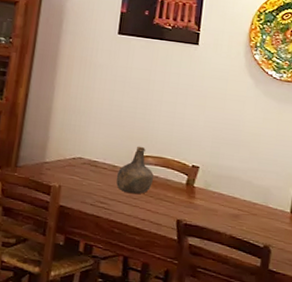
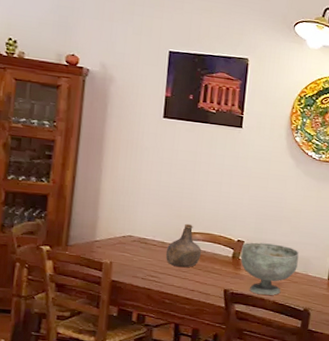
decorative bowl: none [195,168,258,229] -> present [240,242,299,295]

